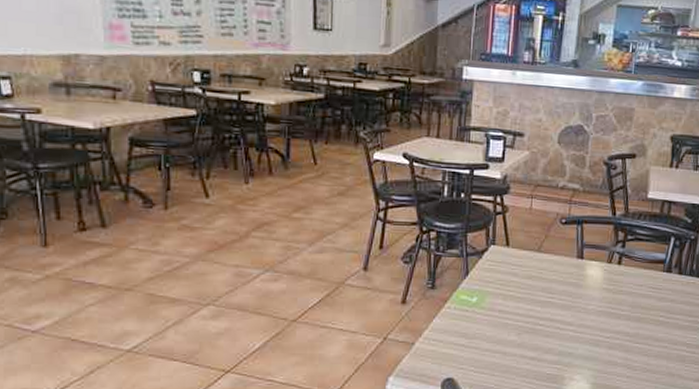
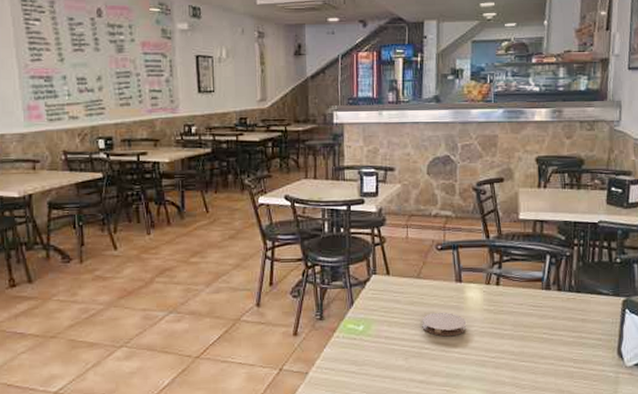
coaster: none [538,288,585,313] -> present [422,312,467,336]

